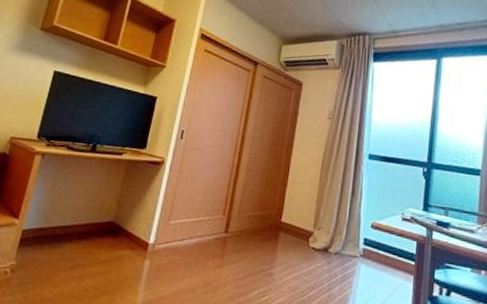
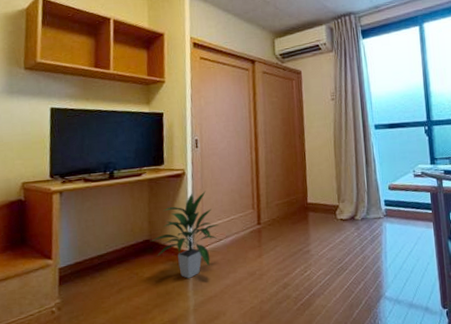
indoor plant: none [114,184,186,272] -> present [150,191,219,278]

